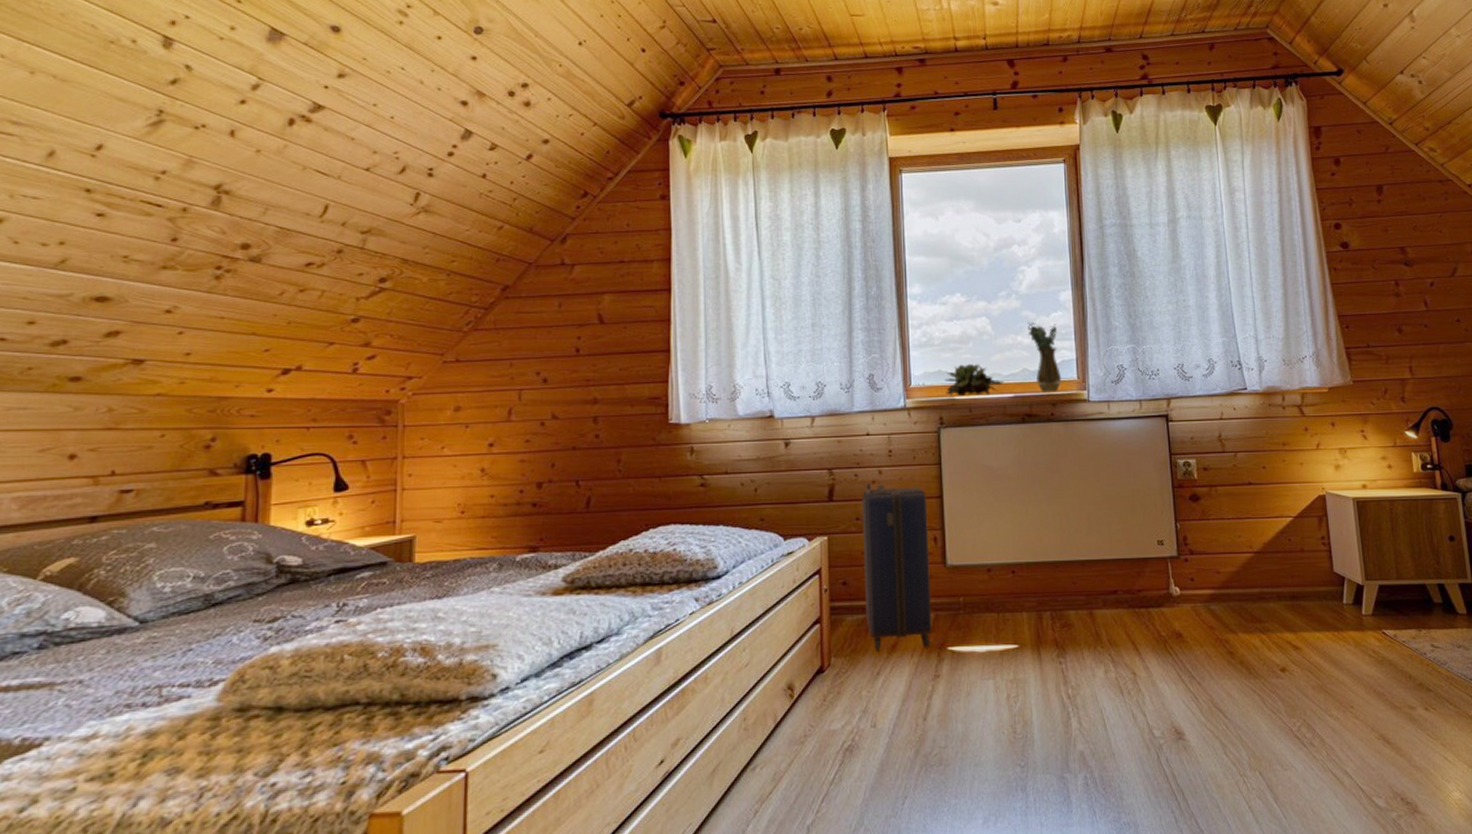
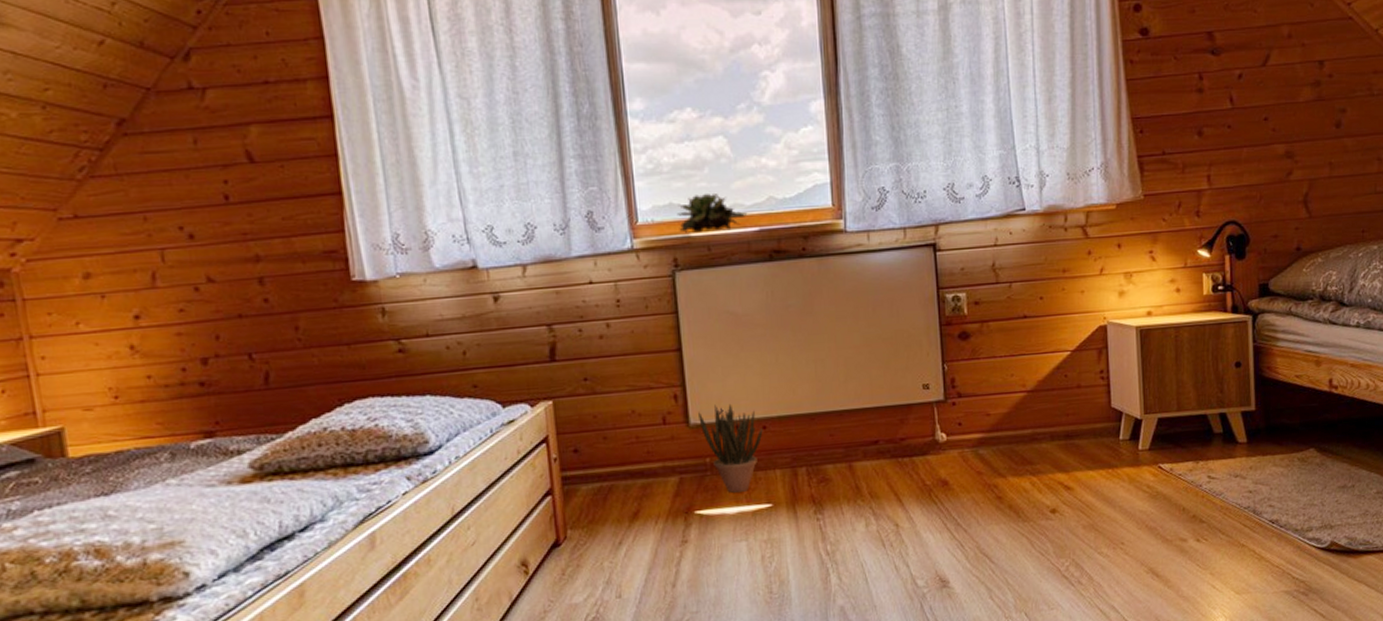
suitcase: present [862,482,932,651] -> none [589,337,677,521]
potted plant: none [955,548,1012,632] -> present [698,403,763,493]
vase: present [1027,321,1062,393] -> none [772,139,815,225]

